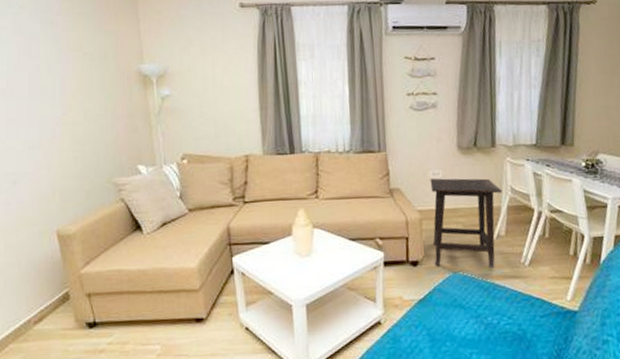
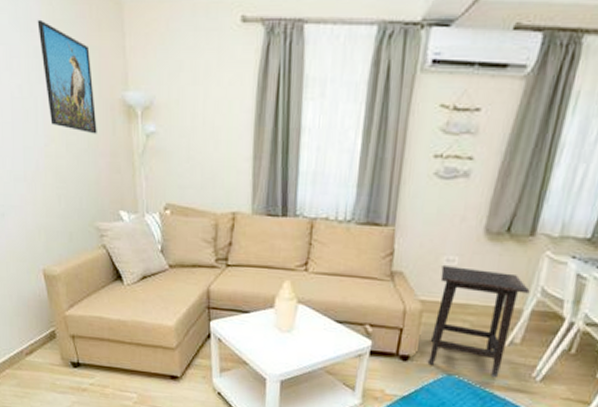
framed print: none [57,13,115,102] -> present [37,19,97,134]

